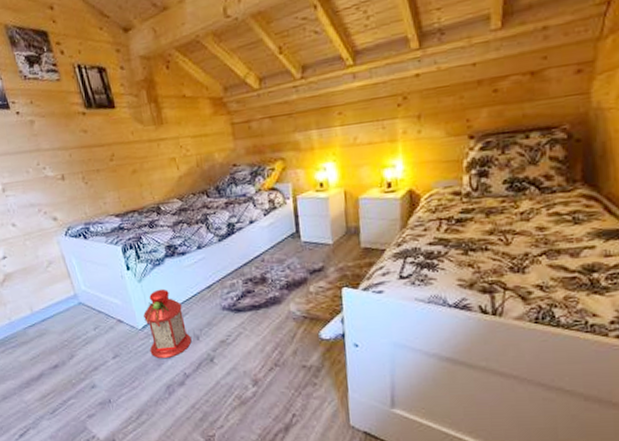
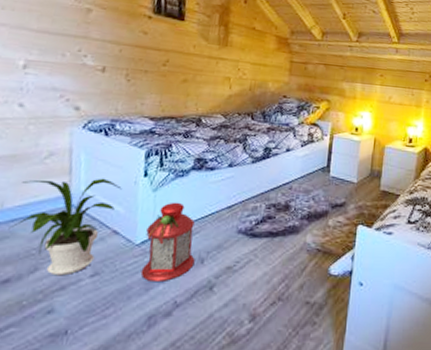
house plant: none [38,276,113,360] -> present [8,178,122,276]

